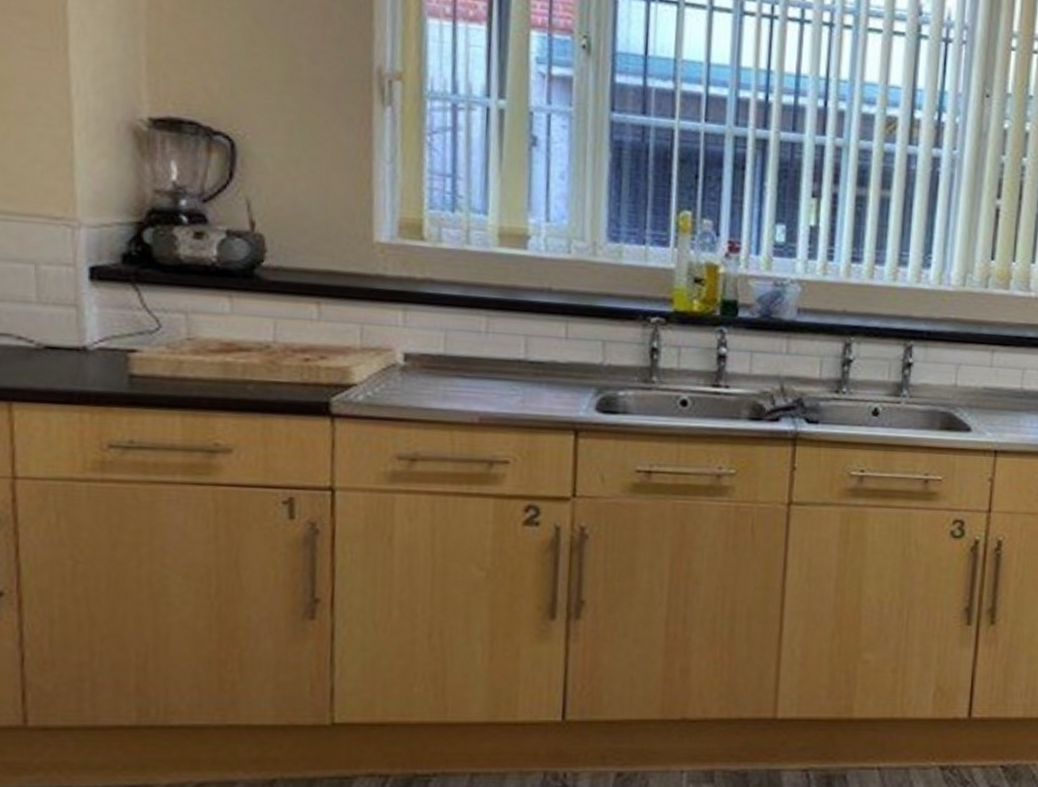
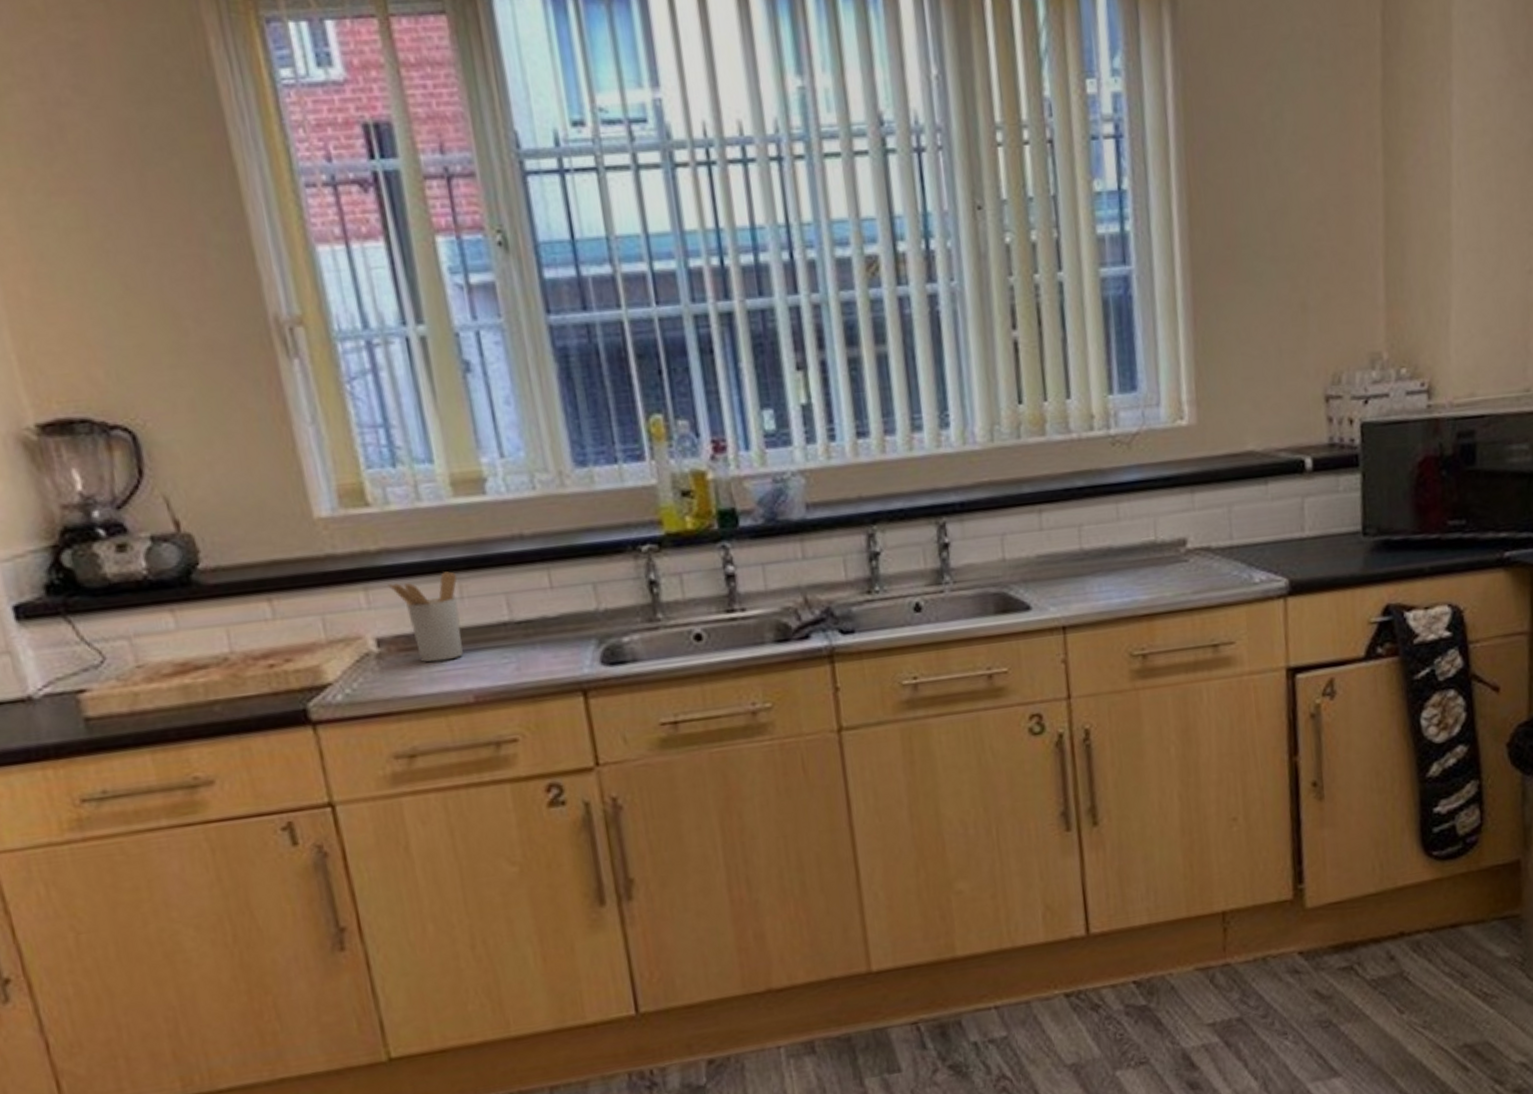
utensil holder: none [425,308,487,383] -> present [387,571,463,663]

